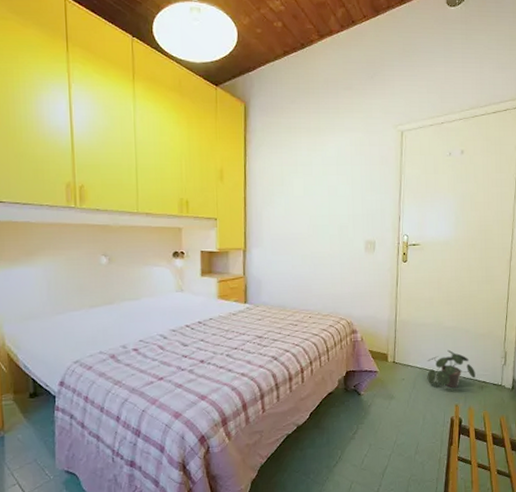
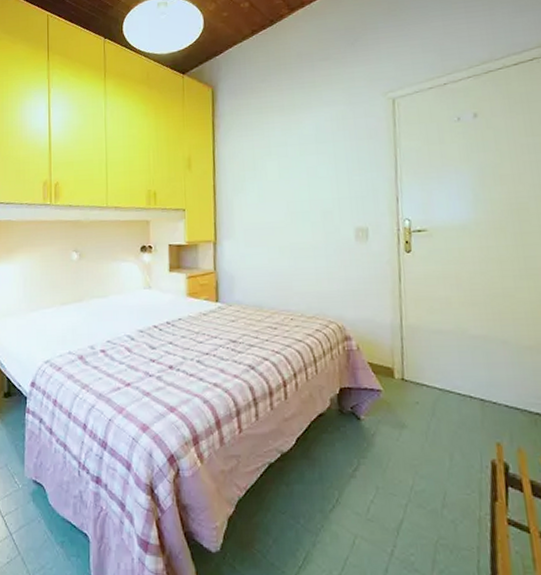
potted plant: present [427,349,475,389] -> none [450,366,524,420]

